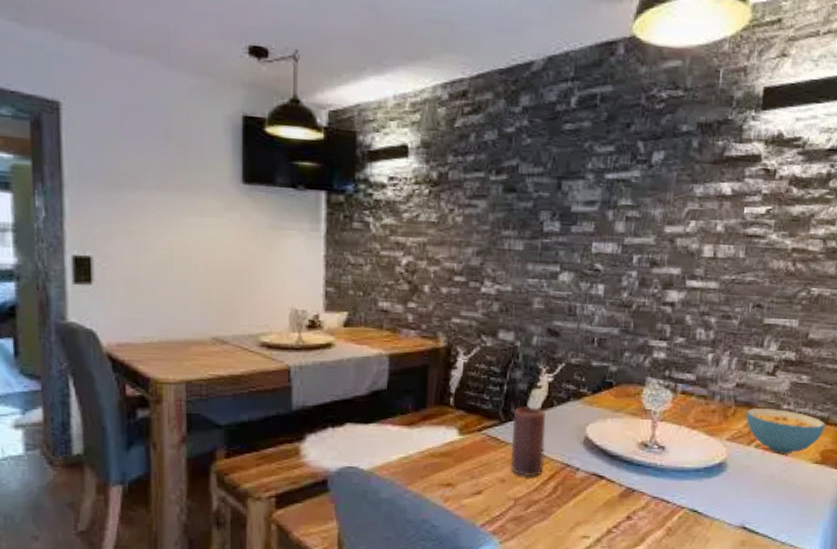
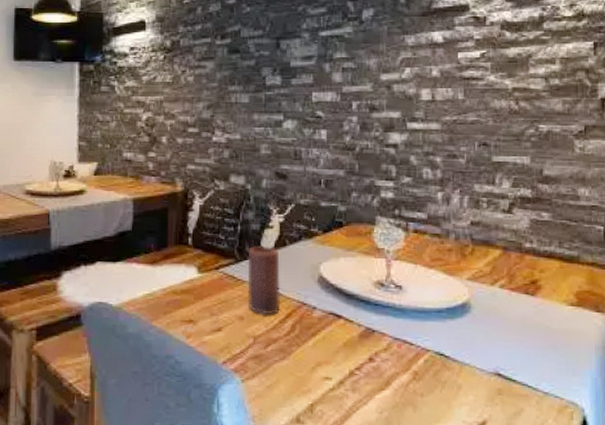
cereal bowl: present [745,408,825,454] -> none [485,247,576,295]

